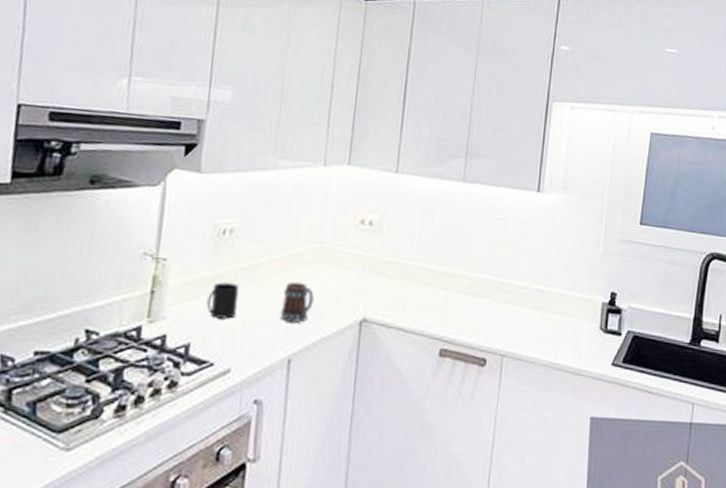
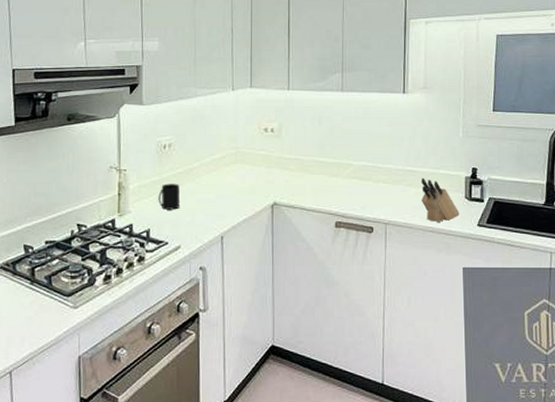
mug: present [280,281,314,323] -> none [212,179,235,209]
knife block: none [548,300,592,357] -> present [421,178,460,222]

